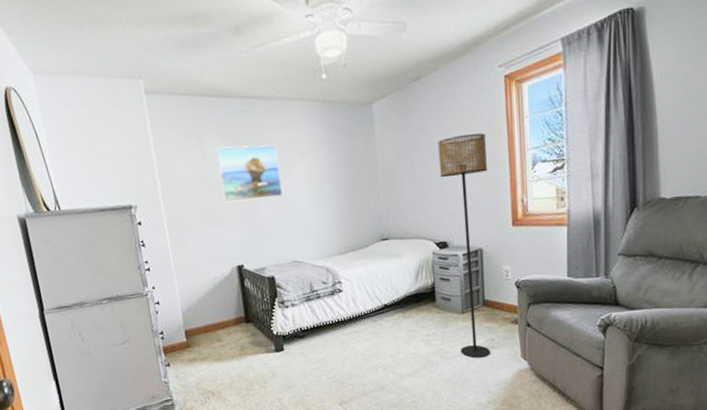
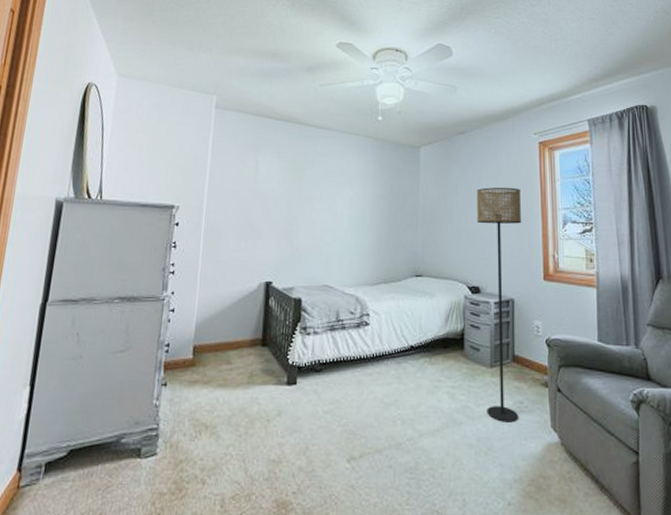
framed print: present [216,145,283,203] -> none [266,164,327,218]

